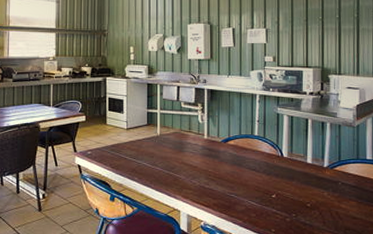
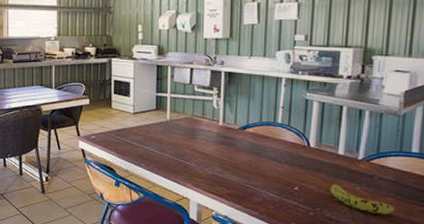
fruit: none [302,190,358,217] -> present [329,184,395,215]

